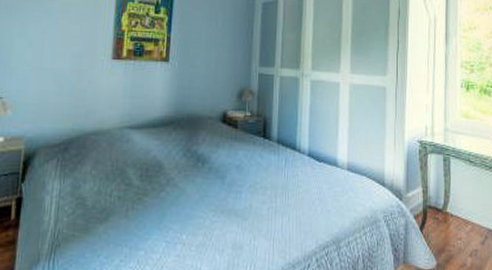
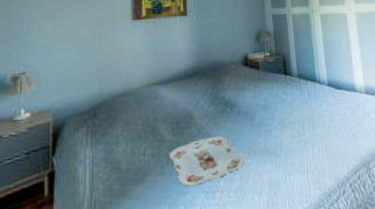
serving tray: none [135,188,211,234] -> present [169,136,245,187]

